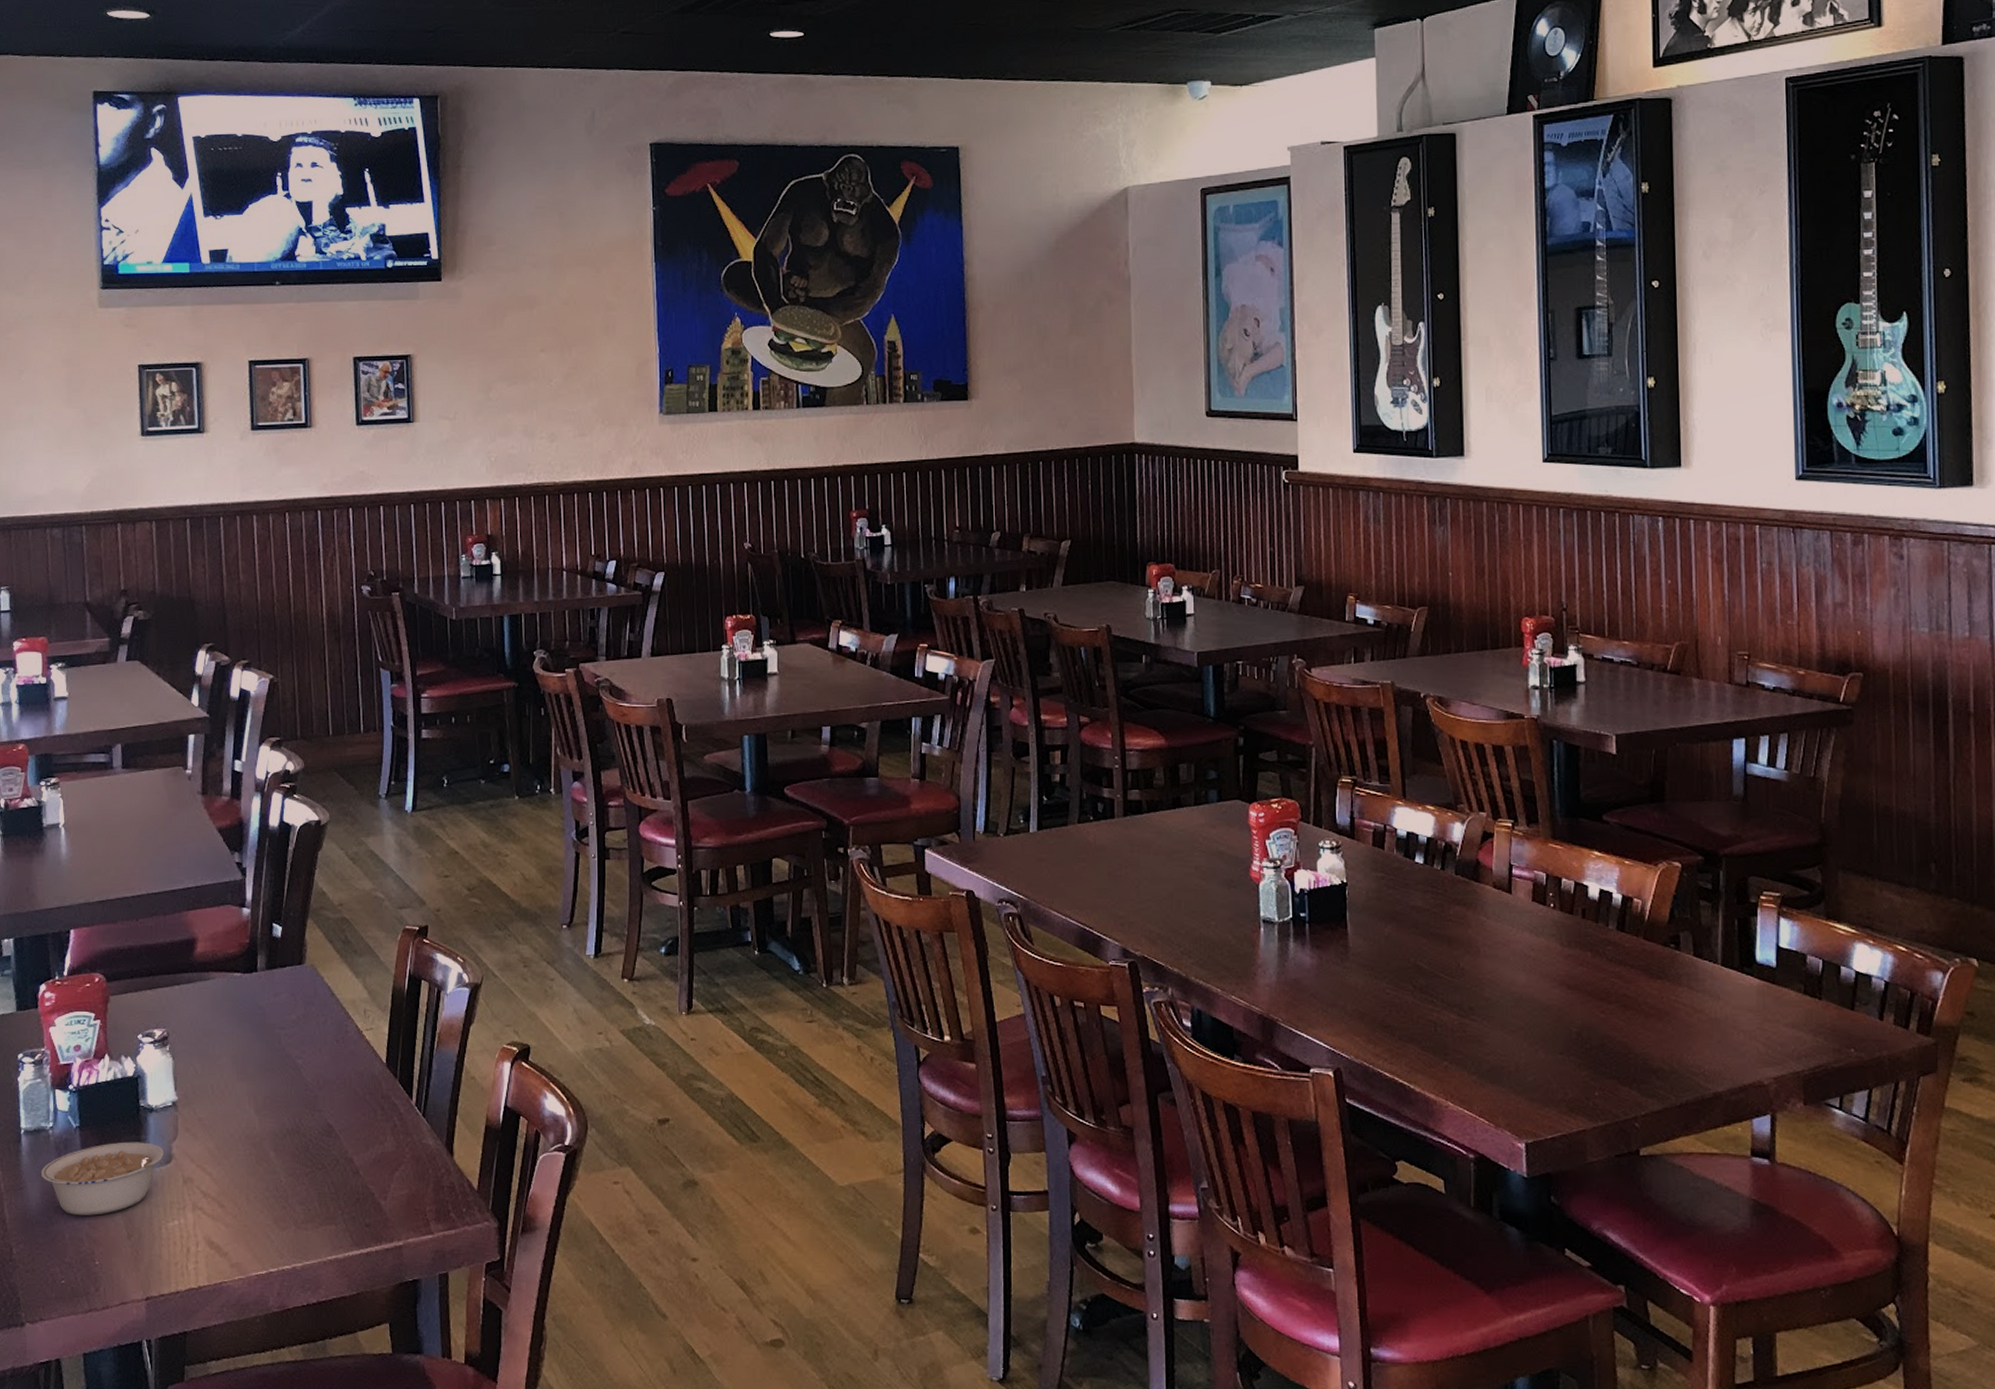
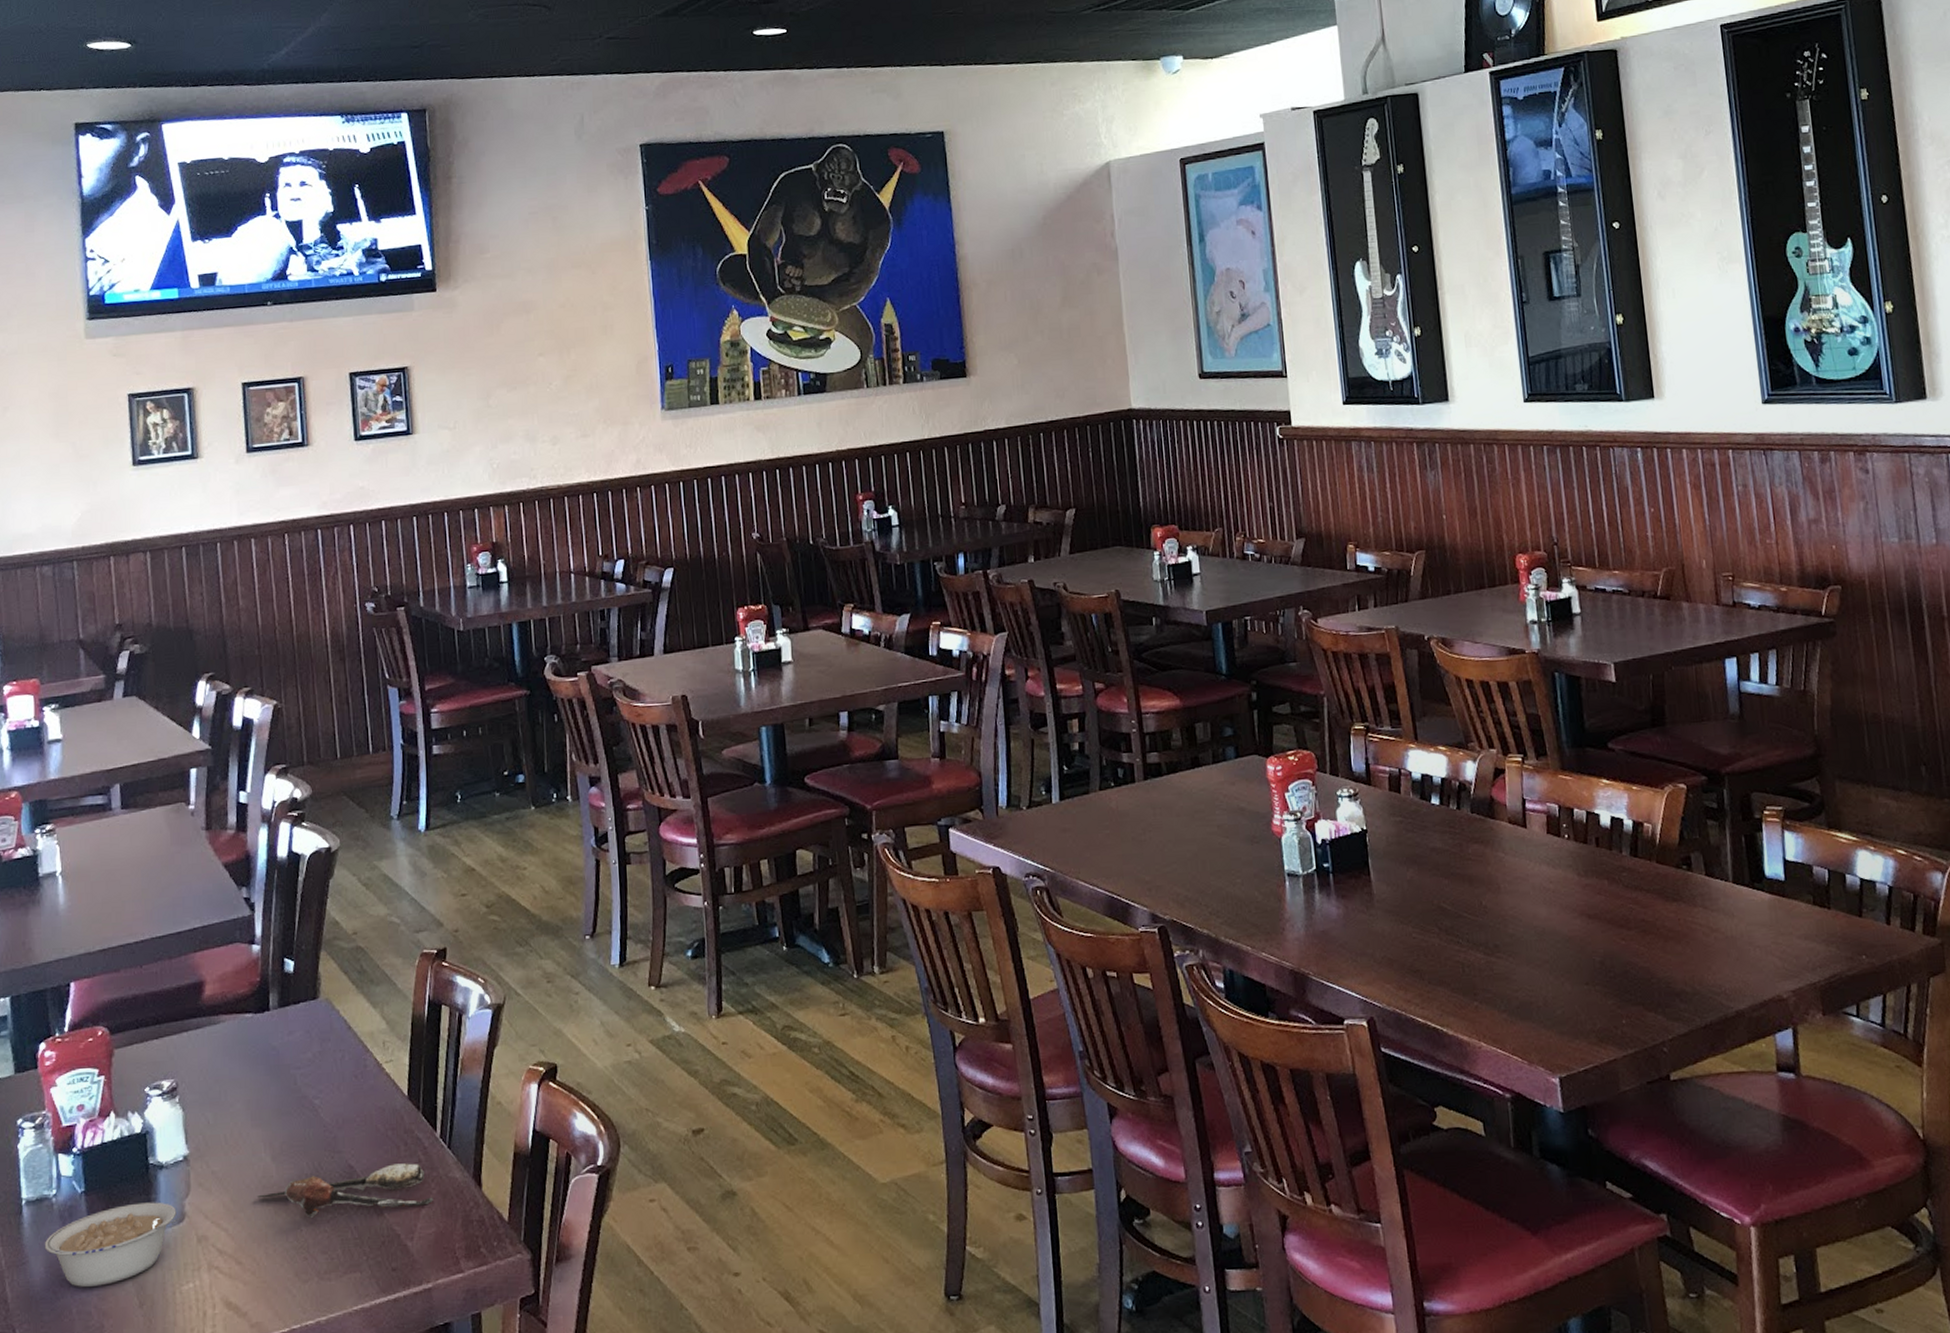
spoon: none [239,1126,407,1170] -> present [256,1163,433,1218]

